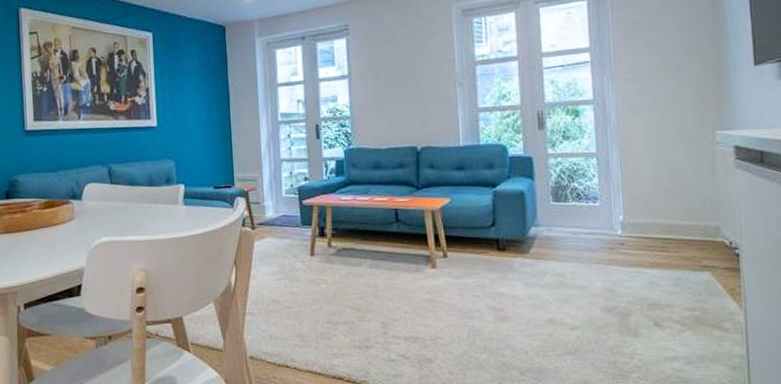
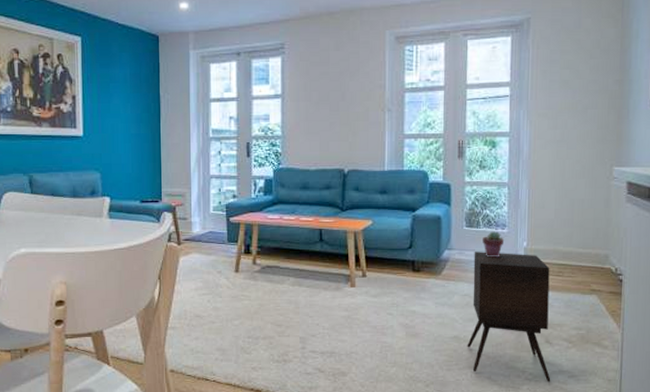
side table: none [564,227,665,370] -> present [467,252,551,382]
potted succulent: none [572,205,598,234] -> present [483,231,505,258]

